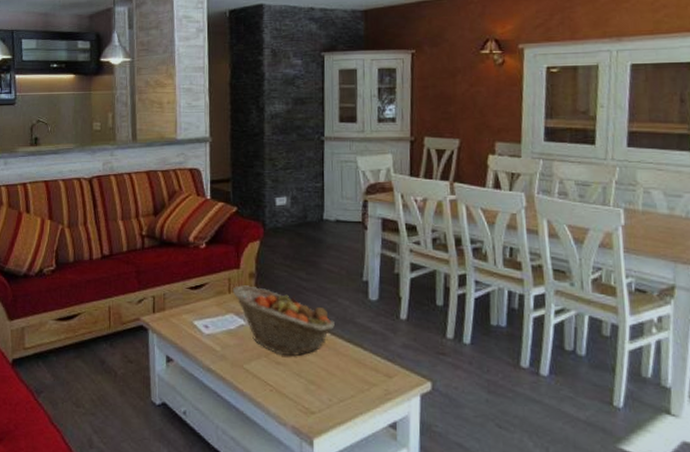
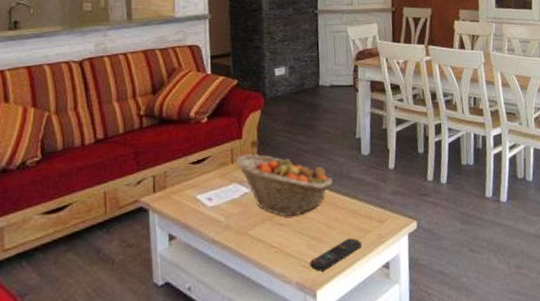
remote control: none [307,389,365,419] -> present [310,238,361,272]

